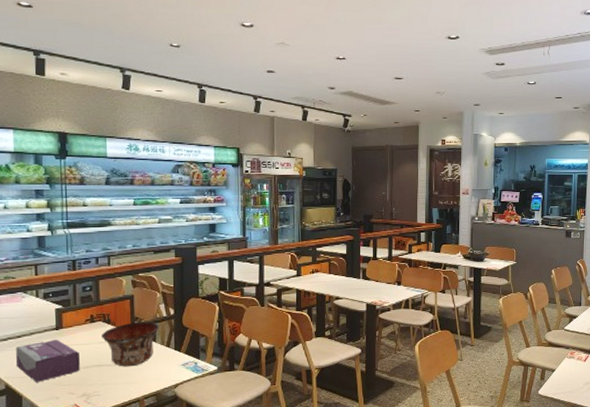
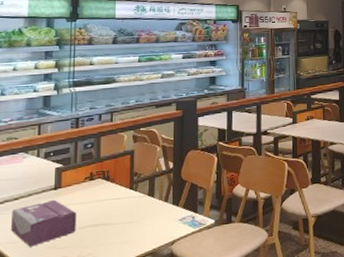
bowl: present [100,322,160,367] -> none [99,176,159,226]

